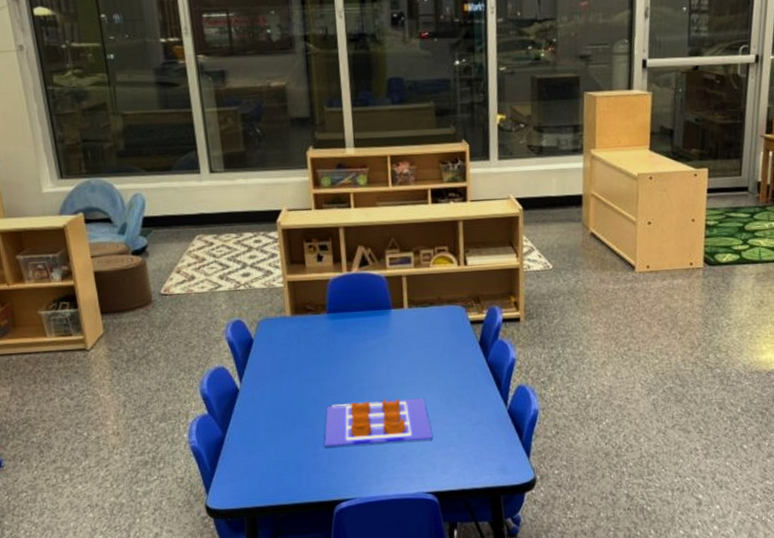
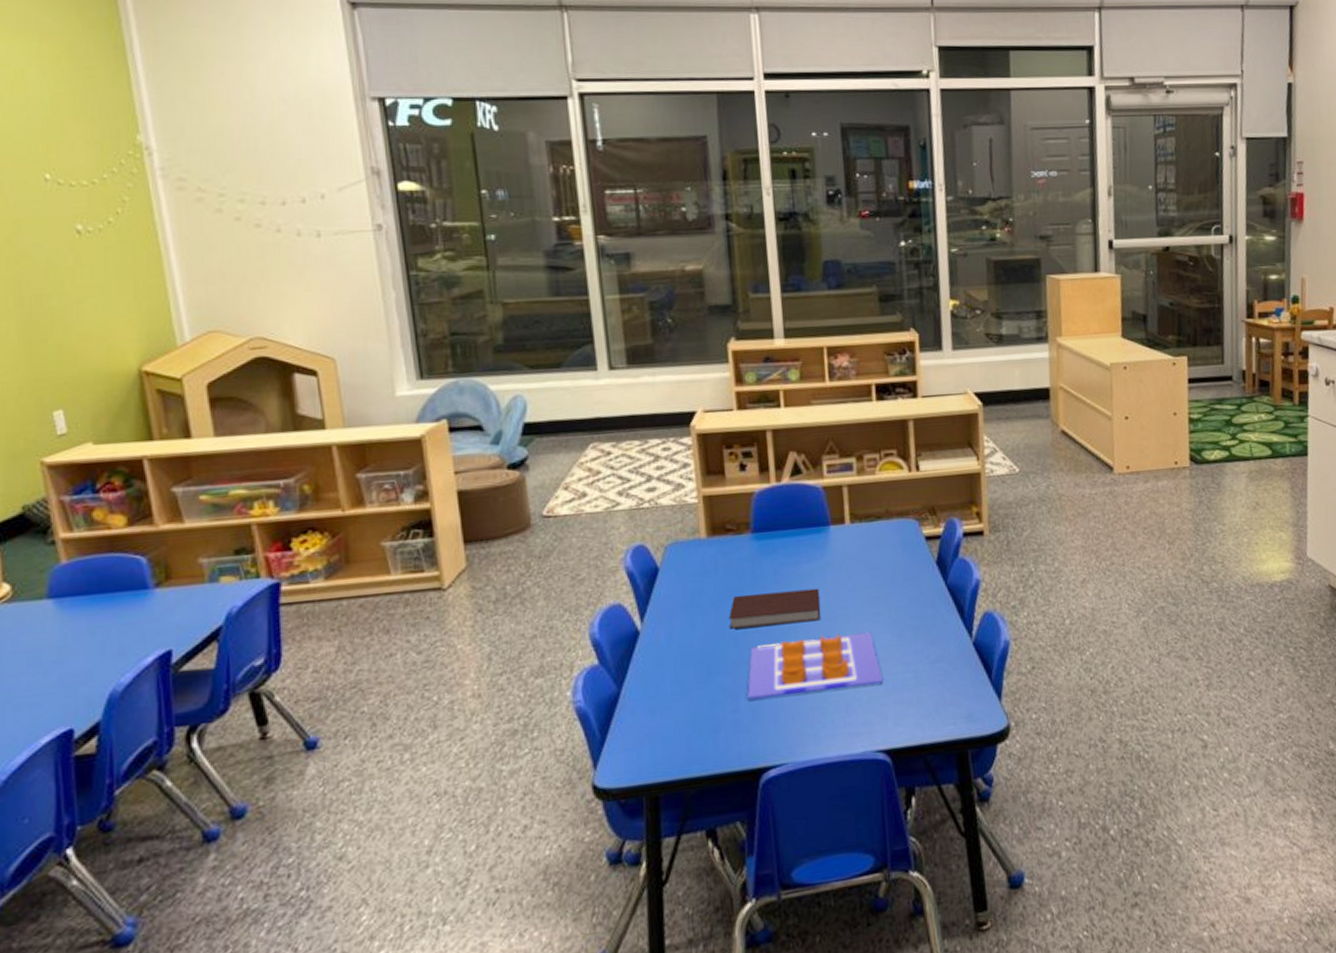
notebook: none [309,360,383,391] -> present [728,588,821,629]

